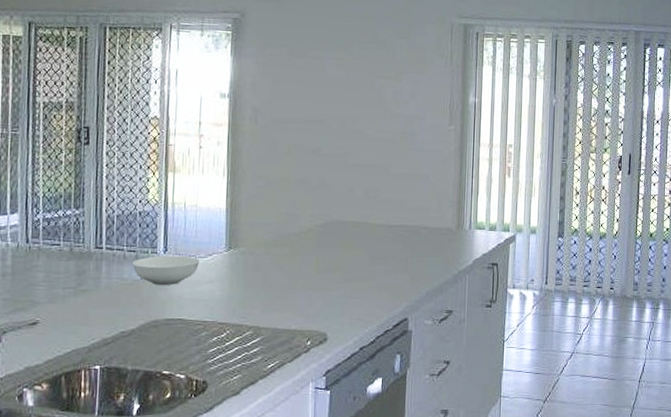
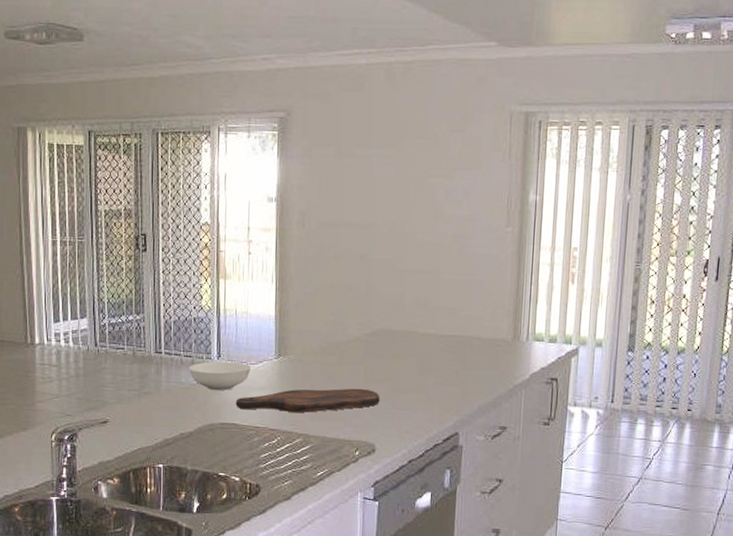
cutting board: none [182,278,332,304] -> present [235,388,380,413]

